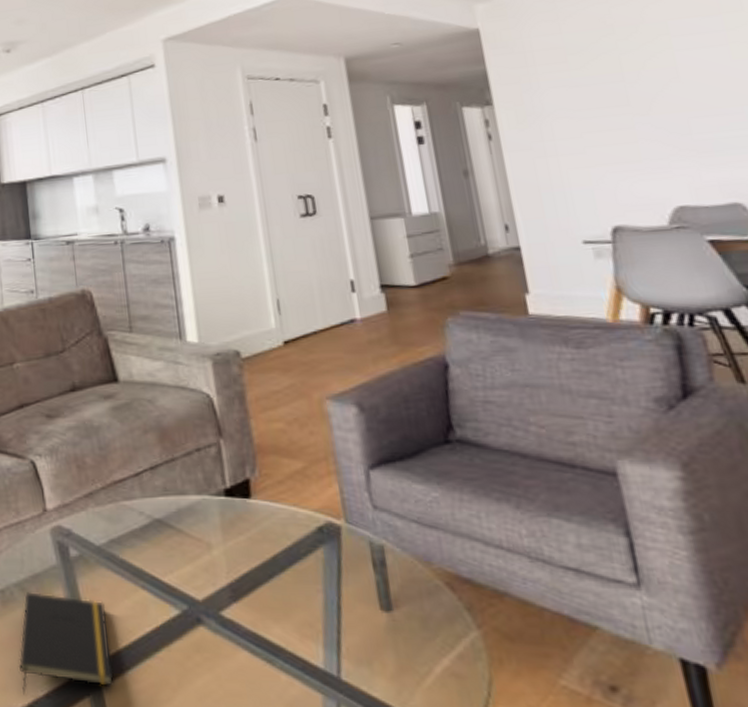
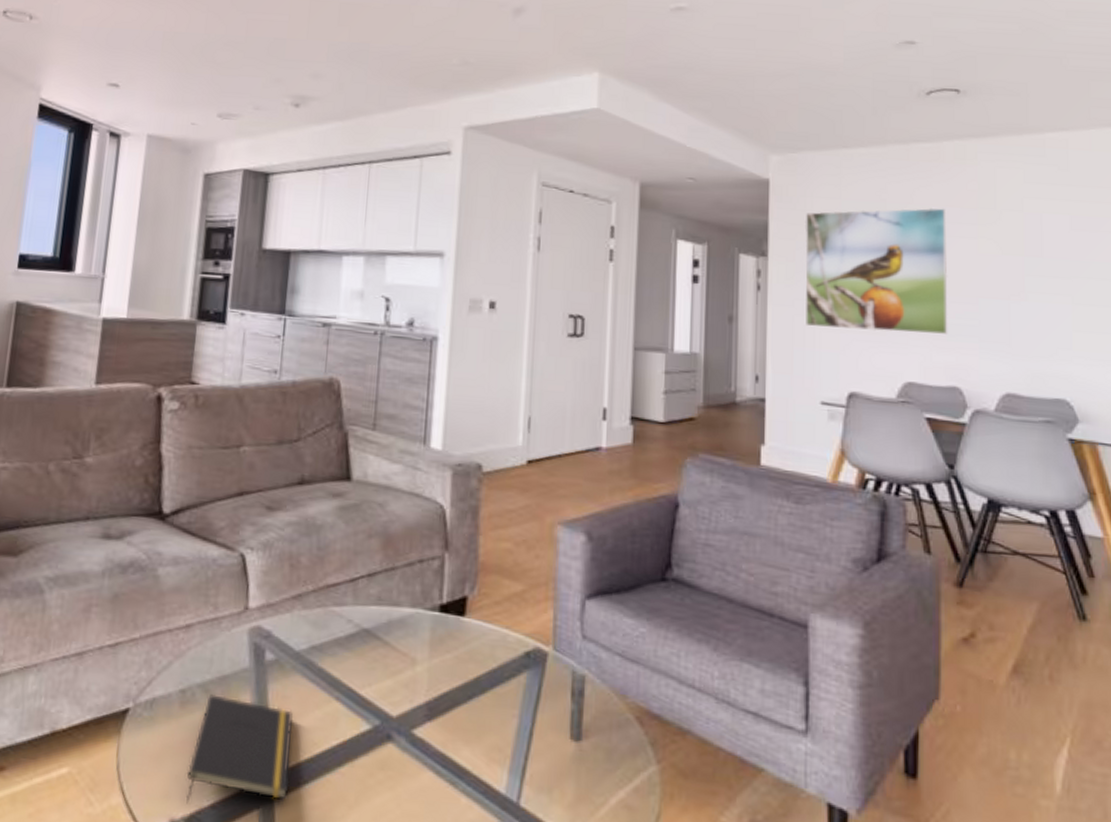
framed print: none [526,21,715,168] -> present [804,207,948,334]

